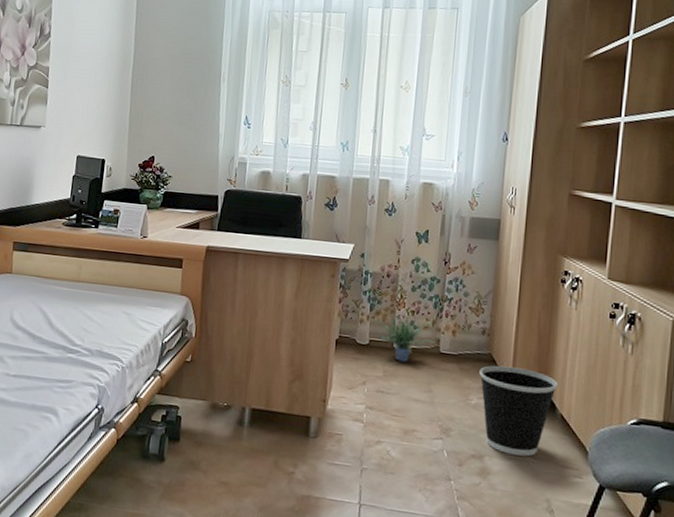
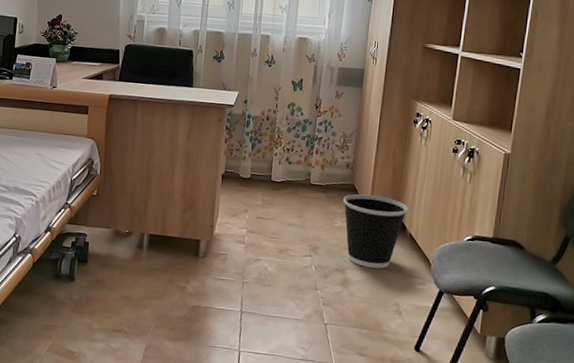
potted plant: present [373,306,435,362] -> none [254,145,307,193]

